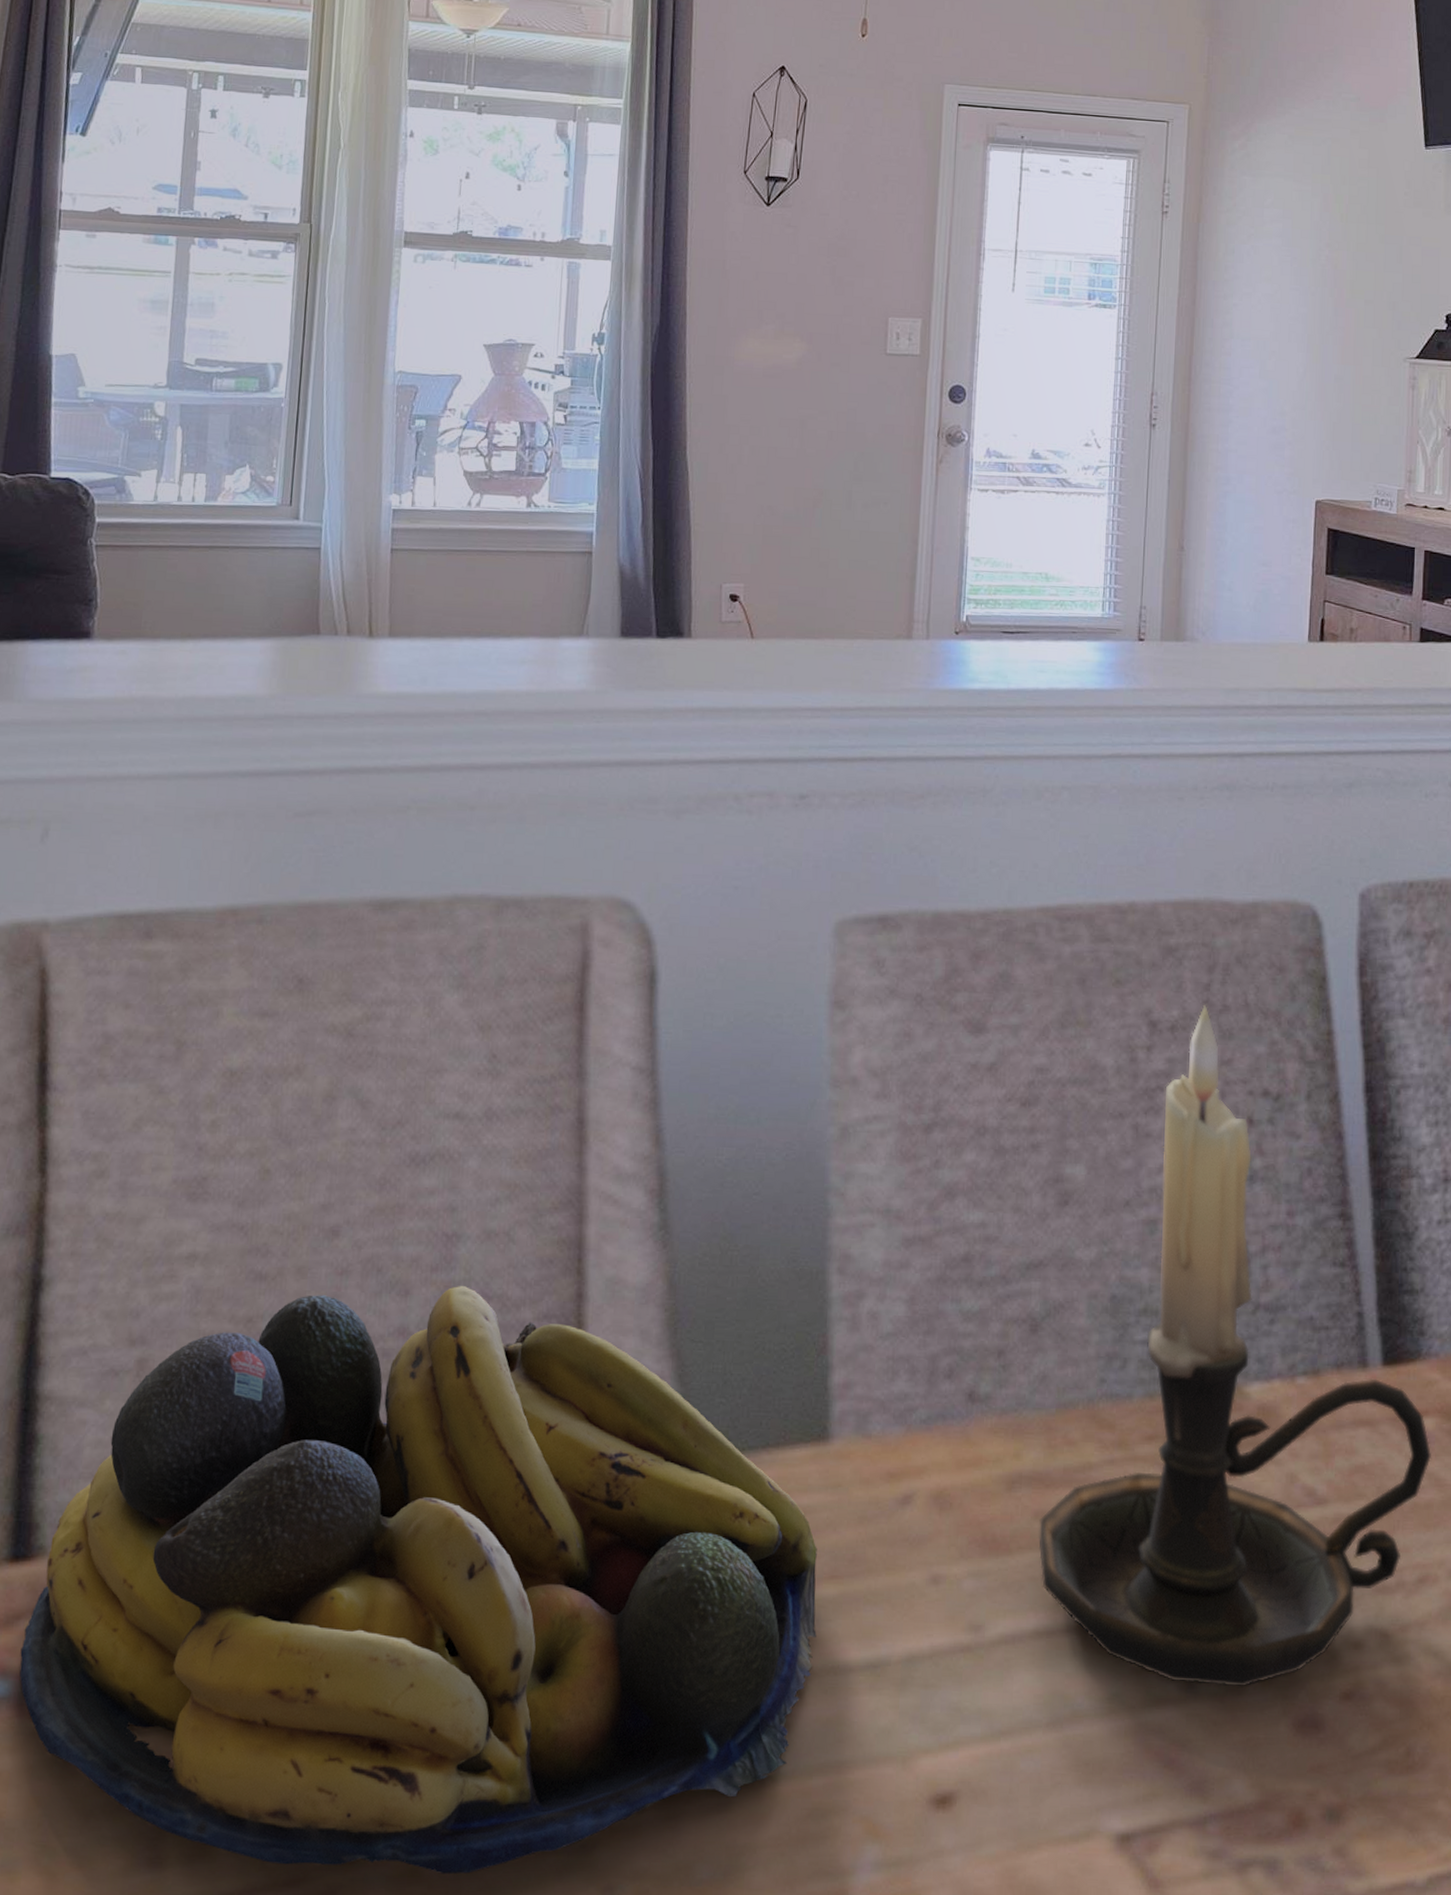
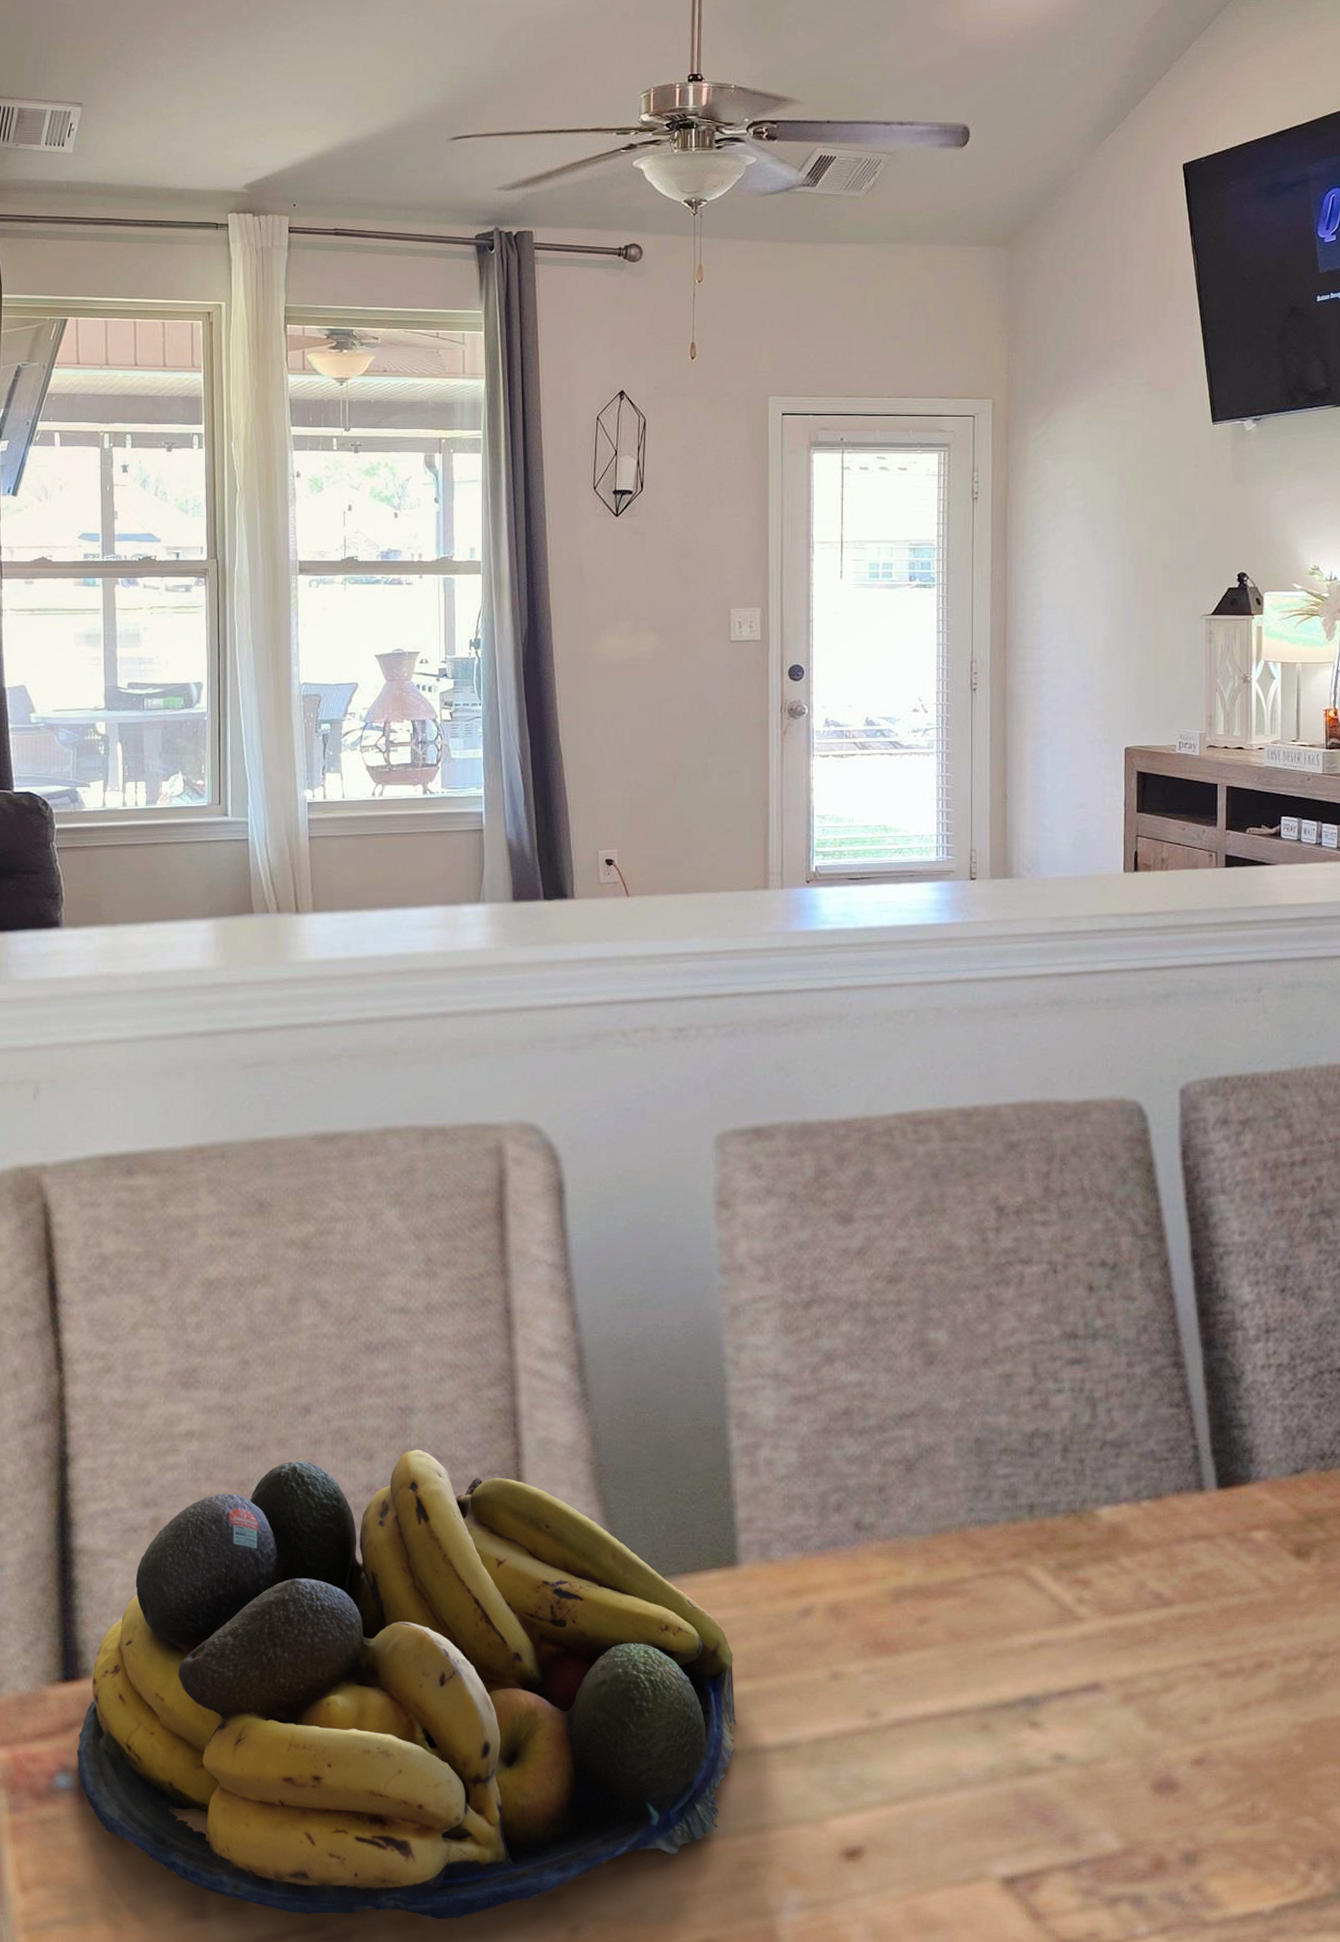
candle holder: present [1038,1004,1432,1687] -> none [922,1190,1265,1757]

